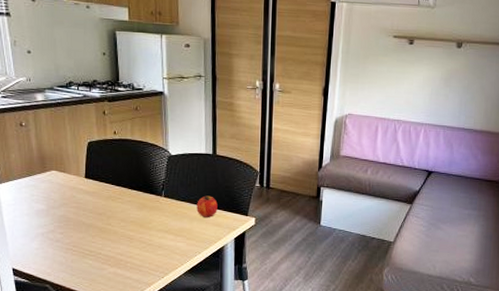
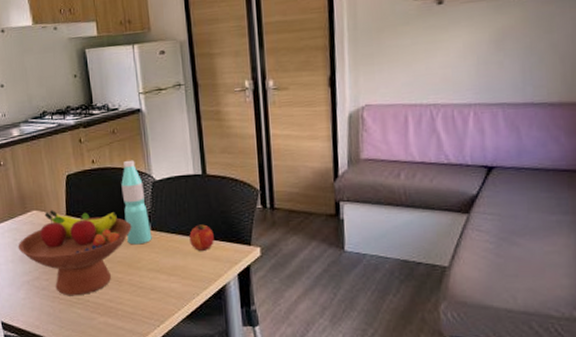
fruit bowl: none [34,172,146,249] -> present [18,210,132,296]
water bottle: none [139,135,164,208] -> present [121,160,152,245]

